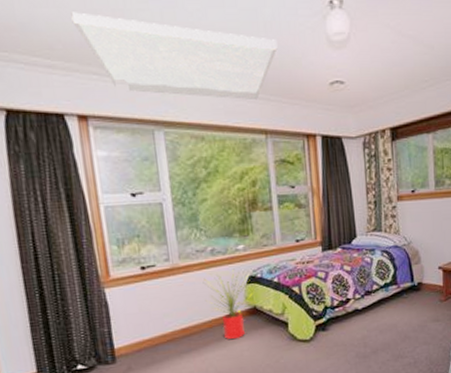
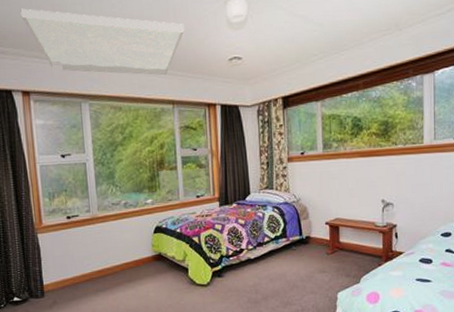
house plant: present [203,268,256,339] -> none [117,220,161,281]

